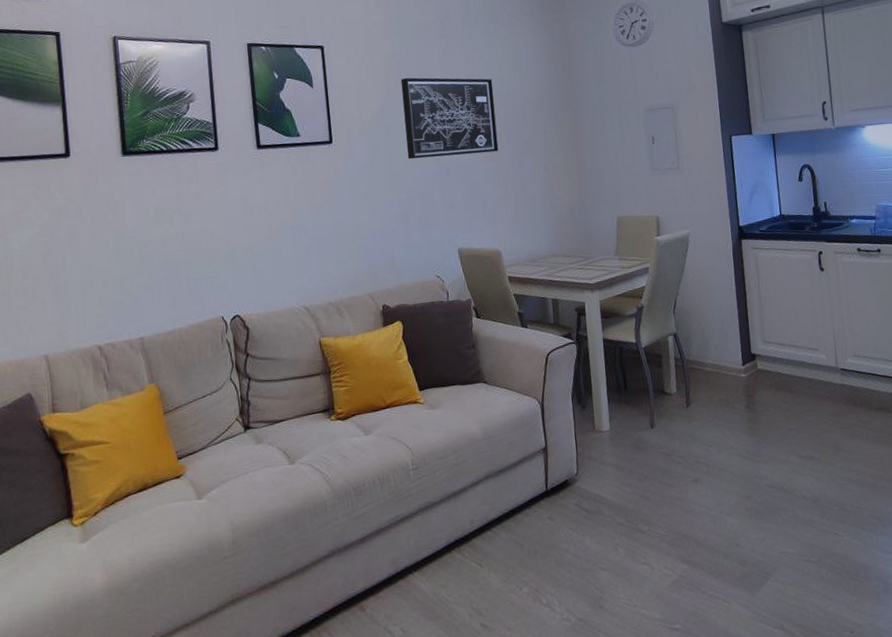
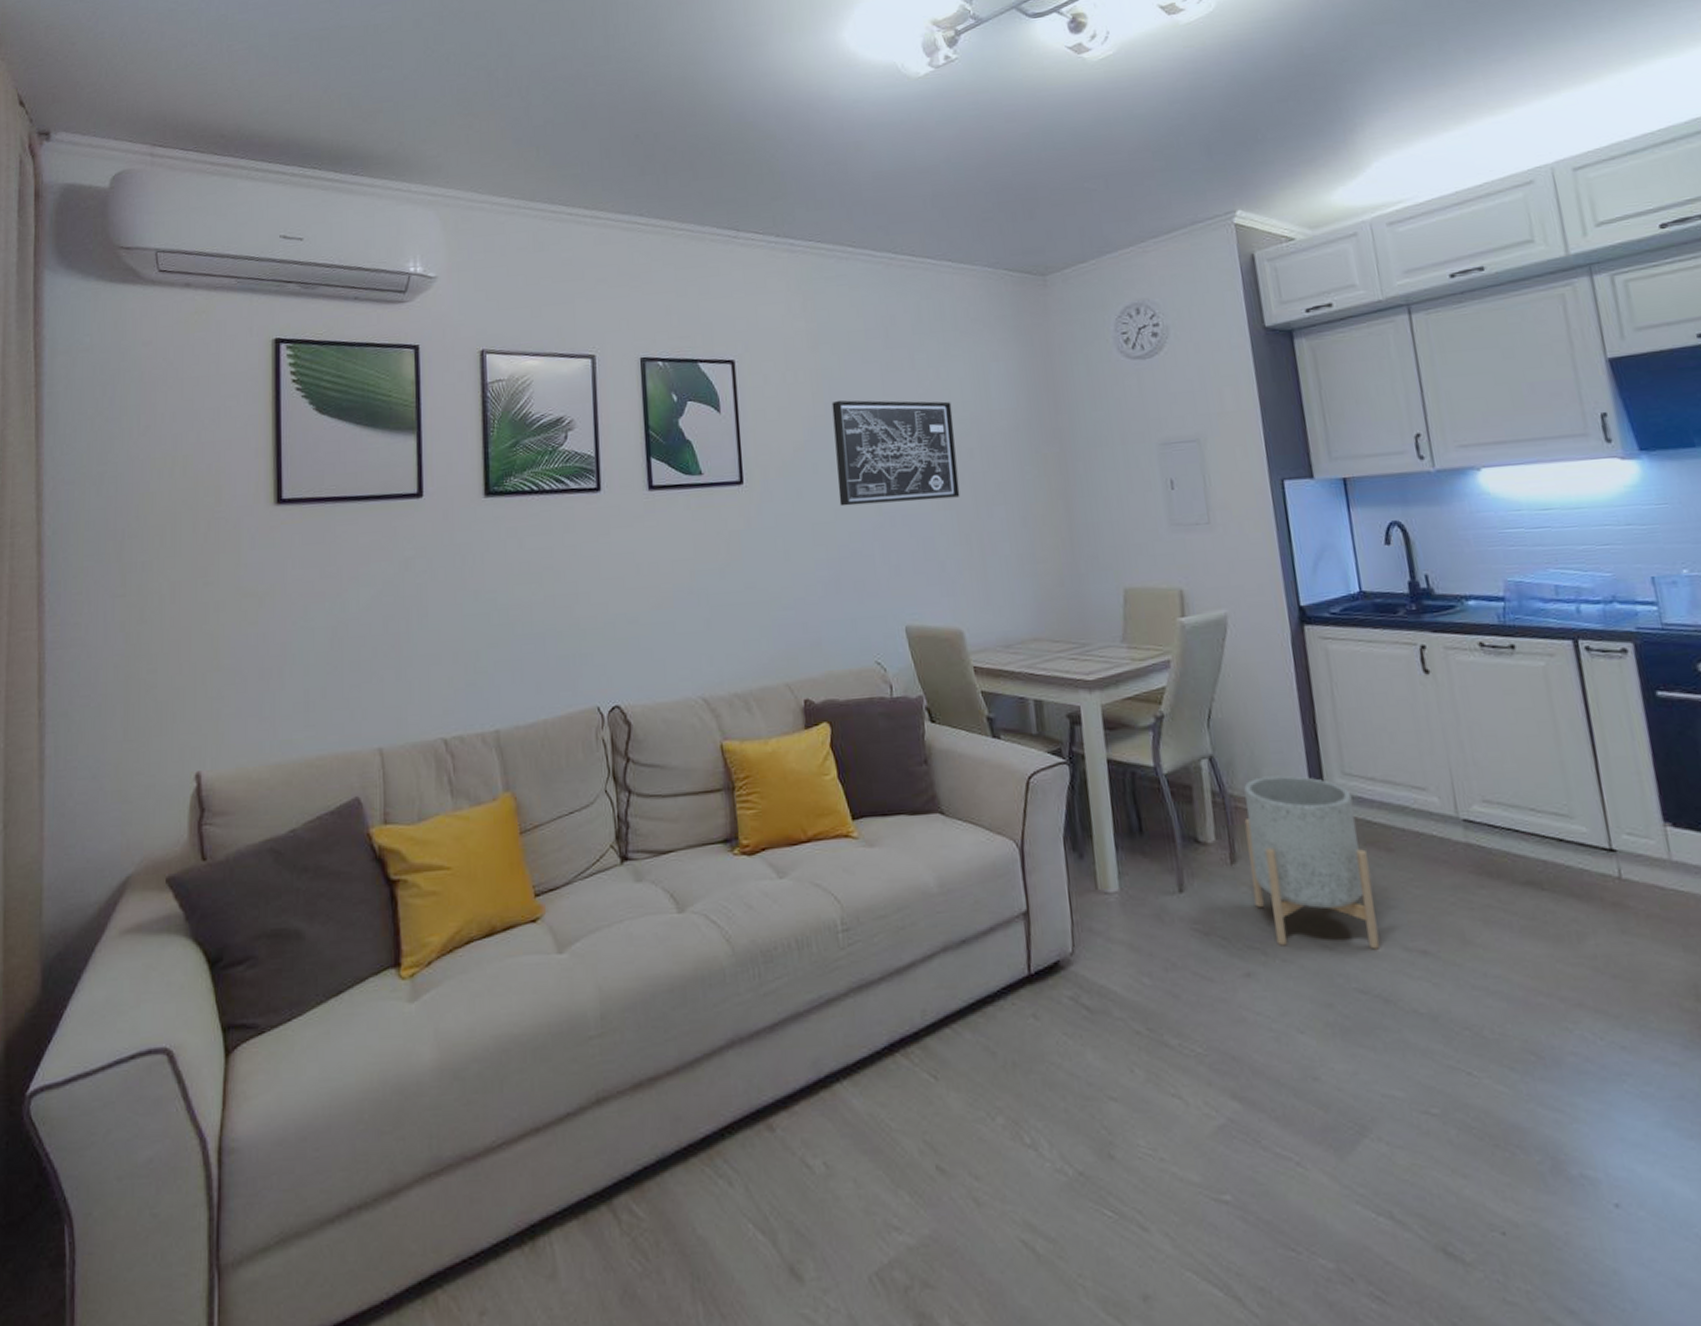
planter: none [696,344,783,460] -> present [1244,775,1381,950]

